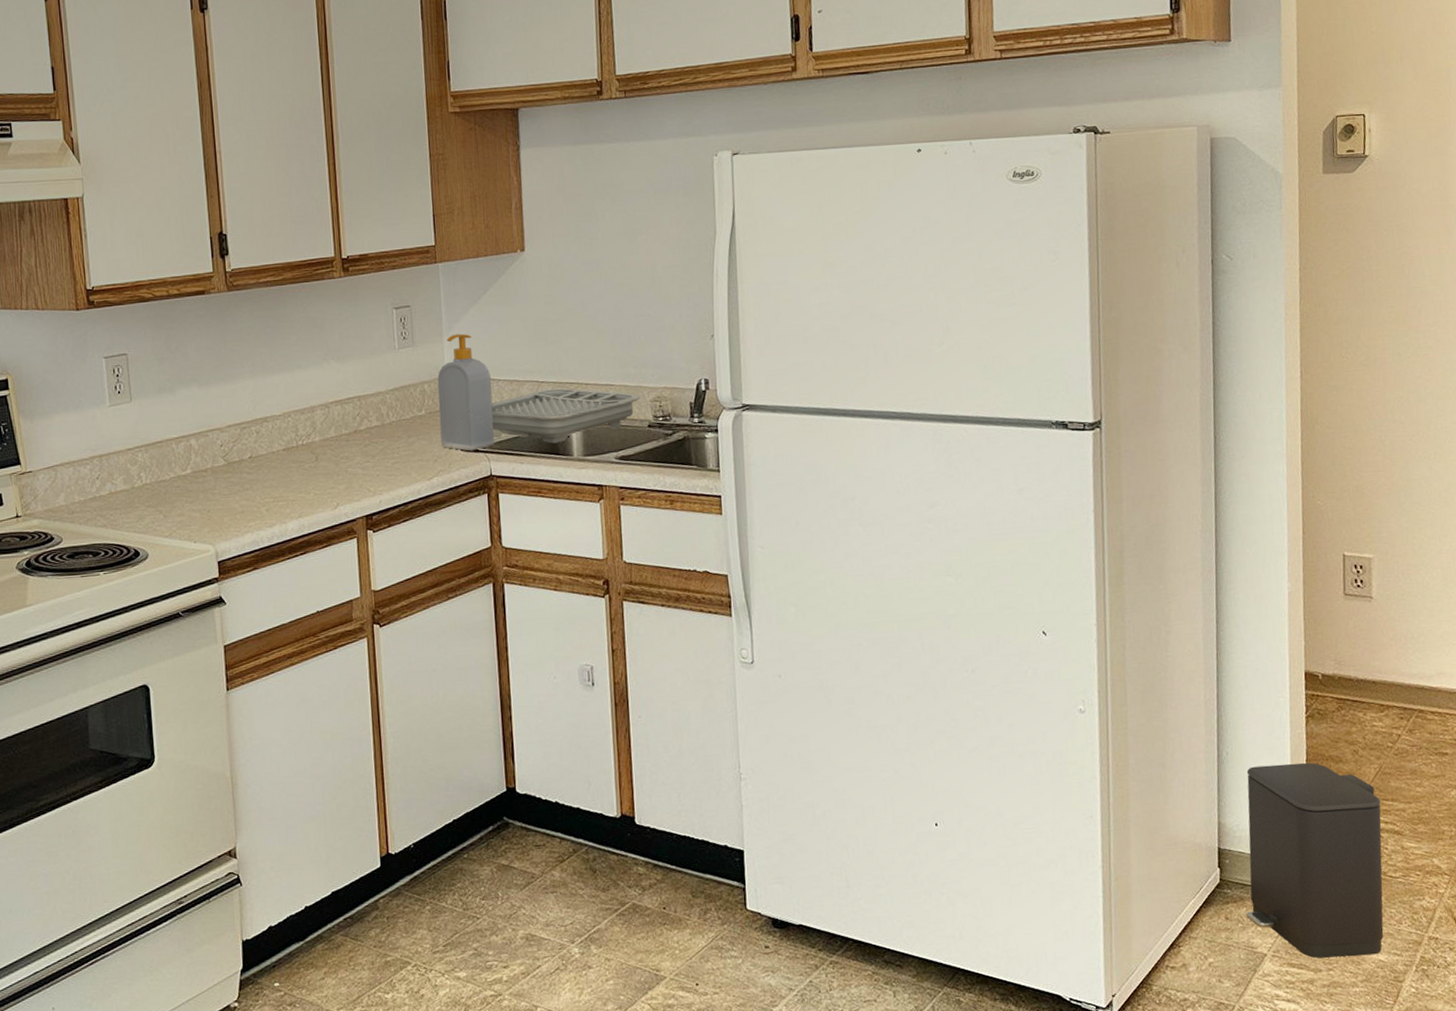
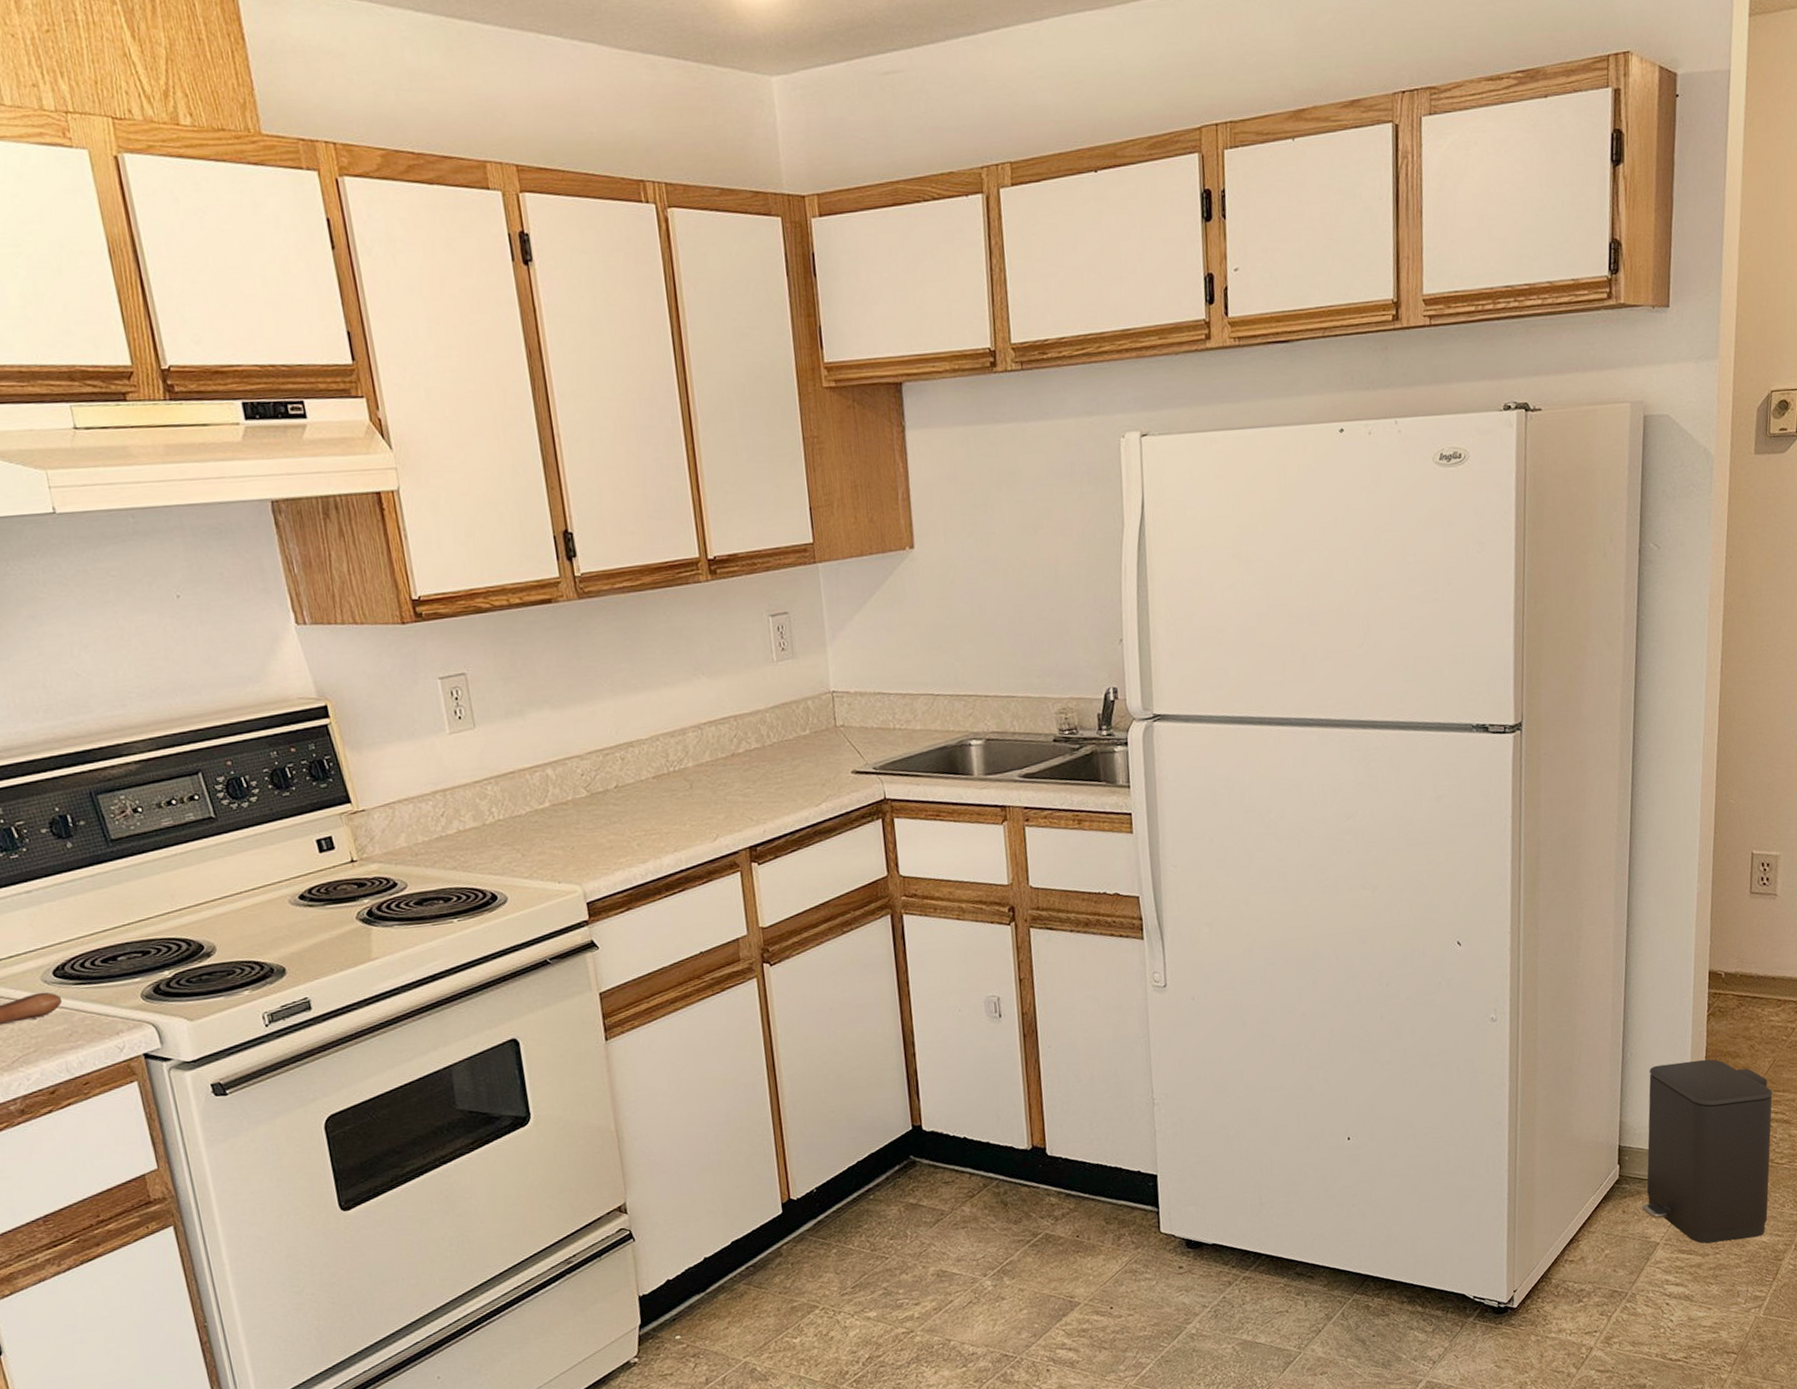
soap bottle: present [437,333,495,451] -> none [821,642,888,774]
dish rack: present [491,388,640,444] -> none [882,701,1044,763]

